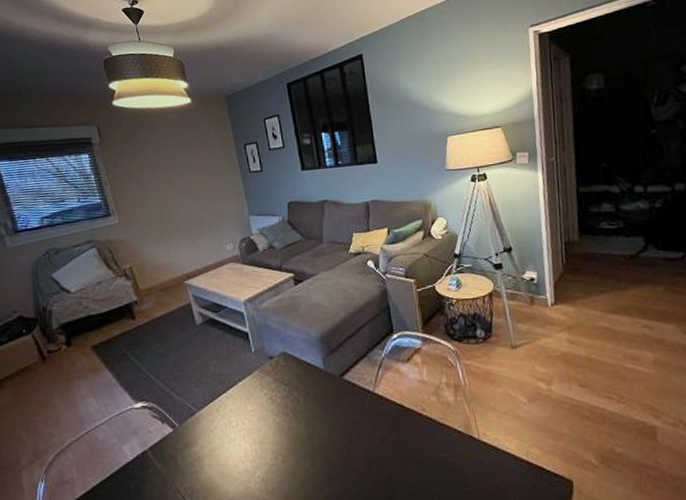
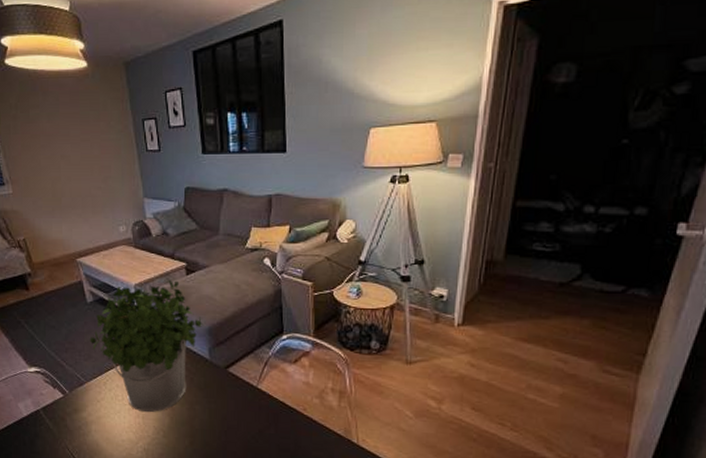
potted plant: none [200,292,316,437] -> present [89,280,205,413]

